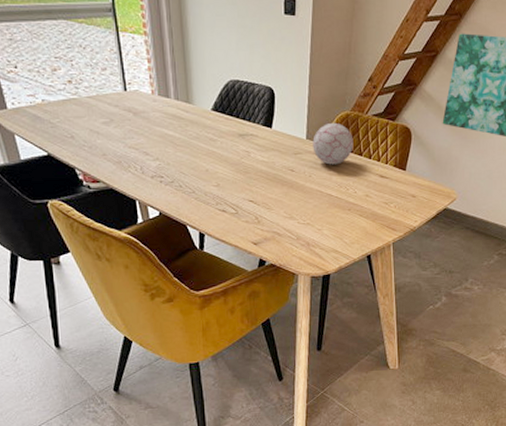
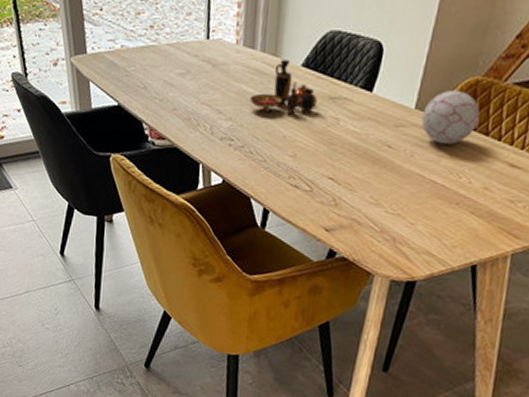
vase: none [172,106,230,151] -> present [250,59,318,115]

